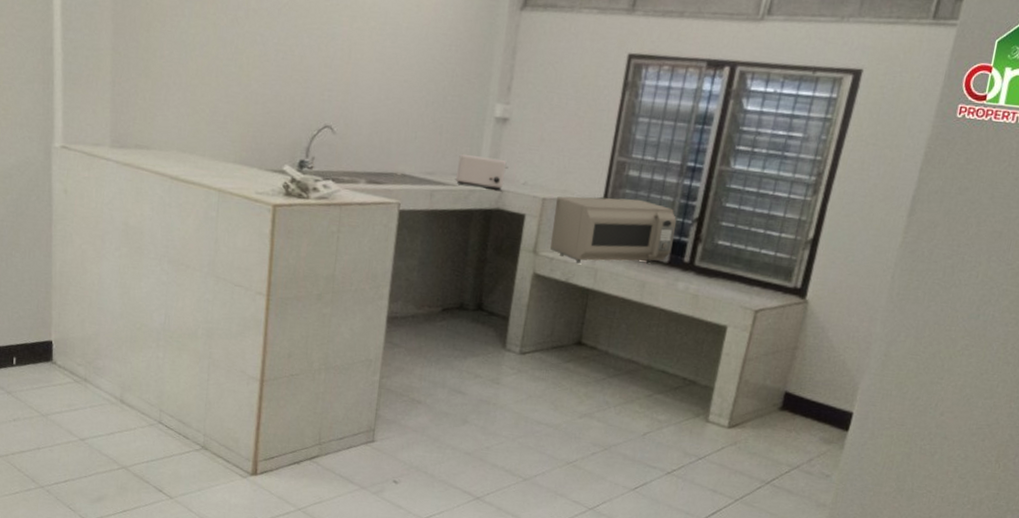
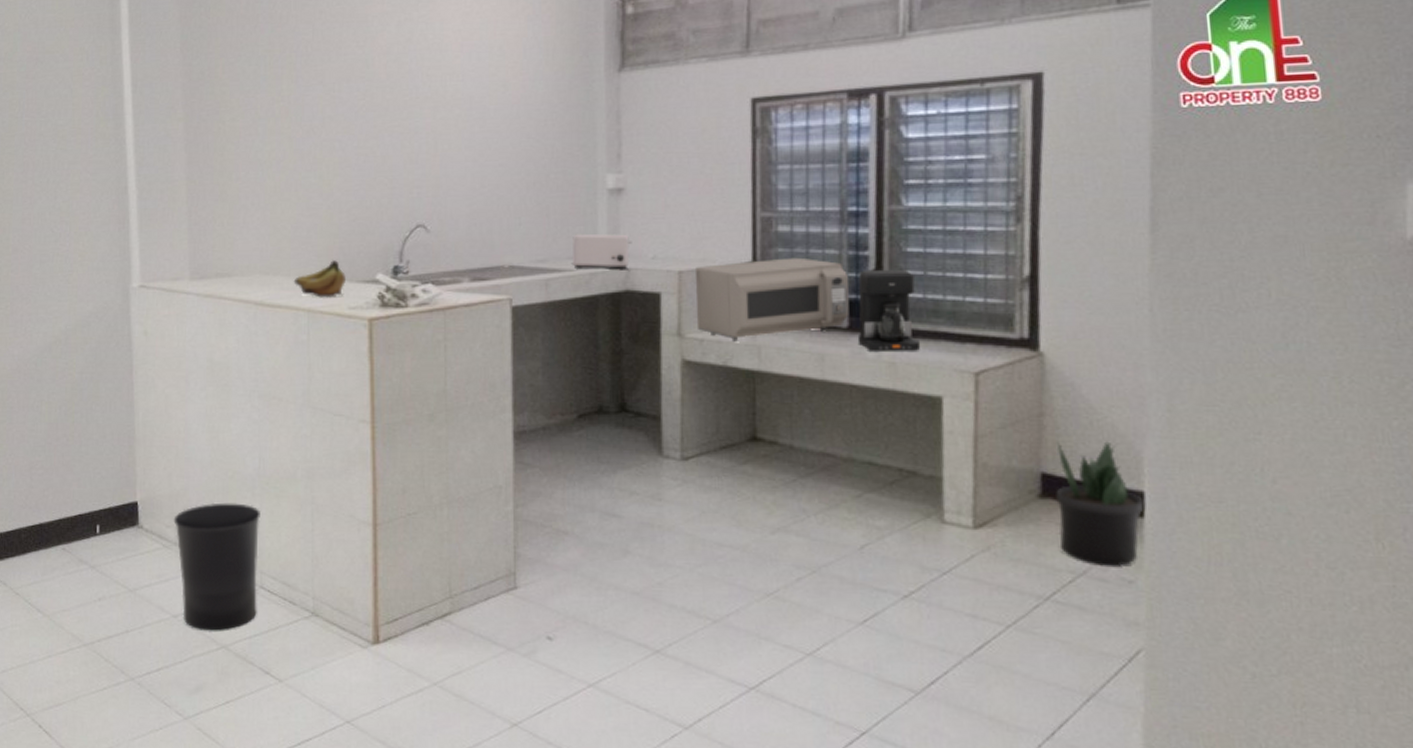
waste bin: none [84,348,163,454] -> present [173,502,260,630]
fruit: none [207,147,256,182] -> present [293,260,346,298]
coffee maker: none [673,217,727,288] -> present [857,269,921,353]
planter: none [786,370,851,464] -> present [1056,441,1144,566]

